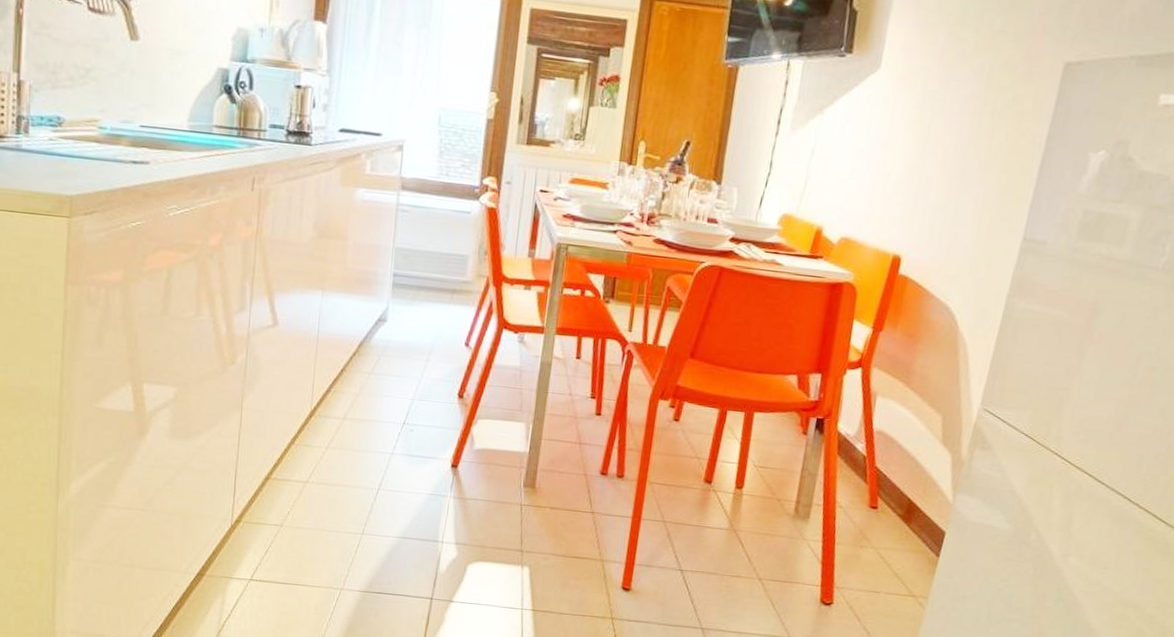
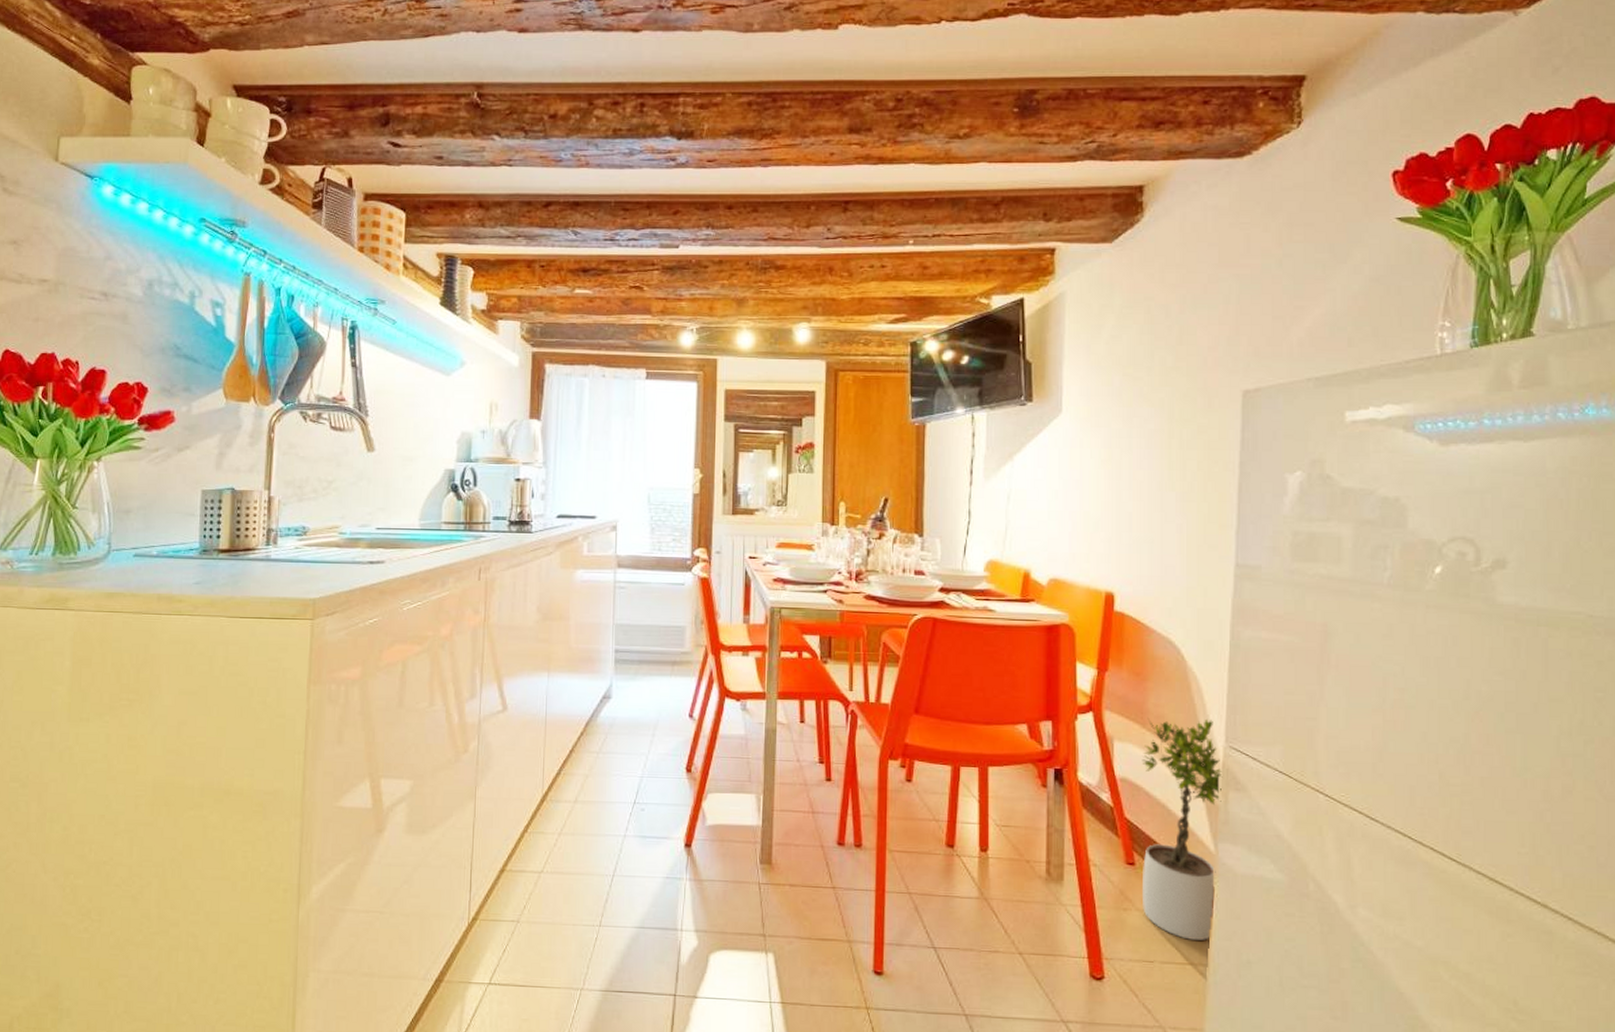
potted plant: none [878,378,973,577] -> present [1142,718,1223,940]

